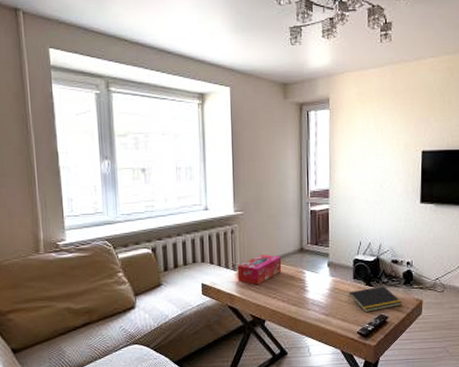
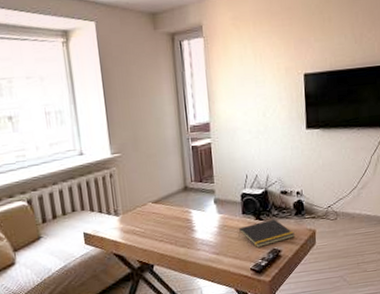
tissue box: present [237,254,282,285] -> none [119,196,167,230]

